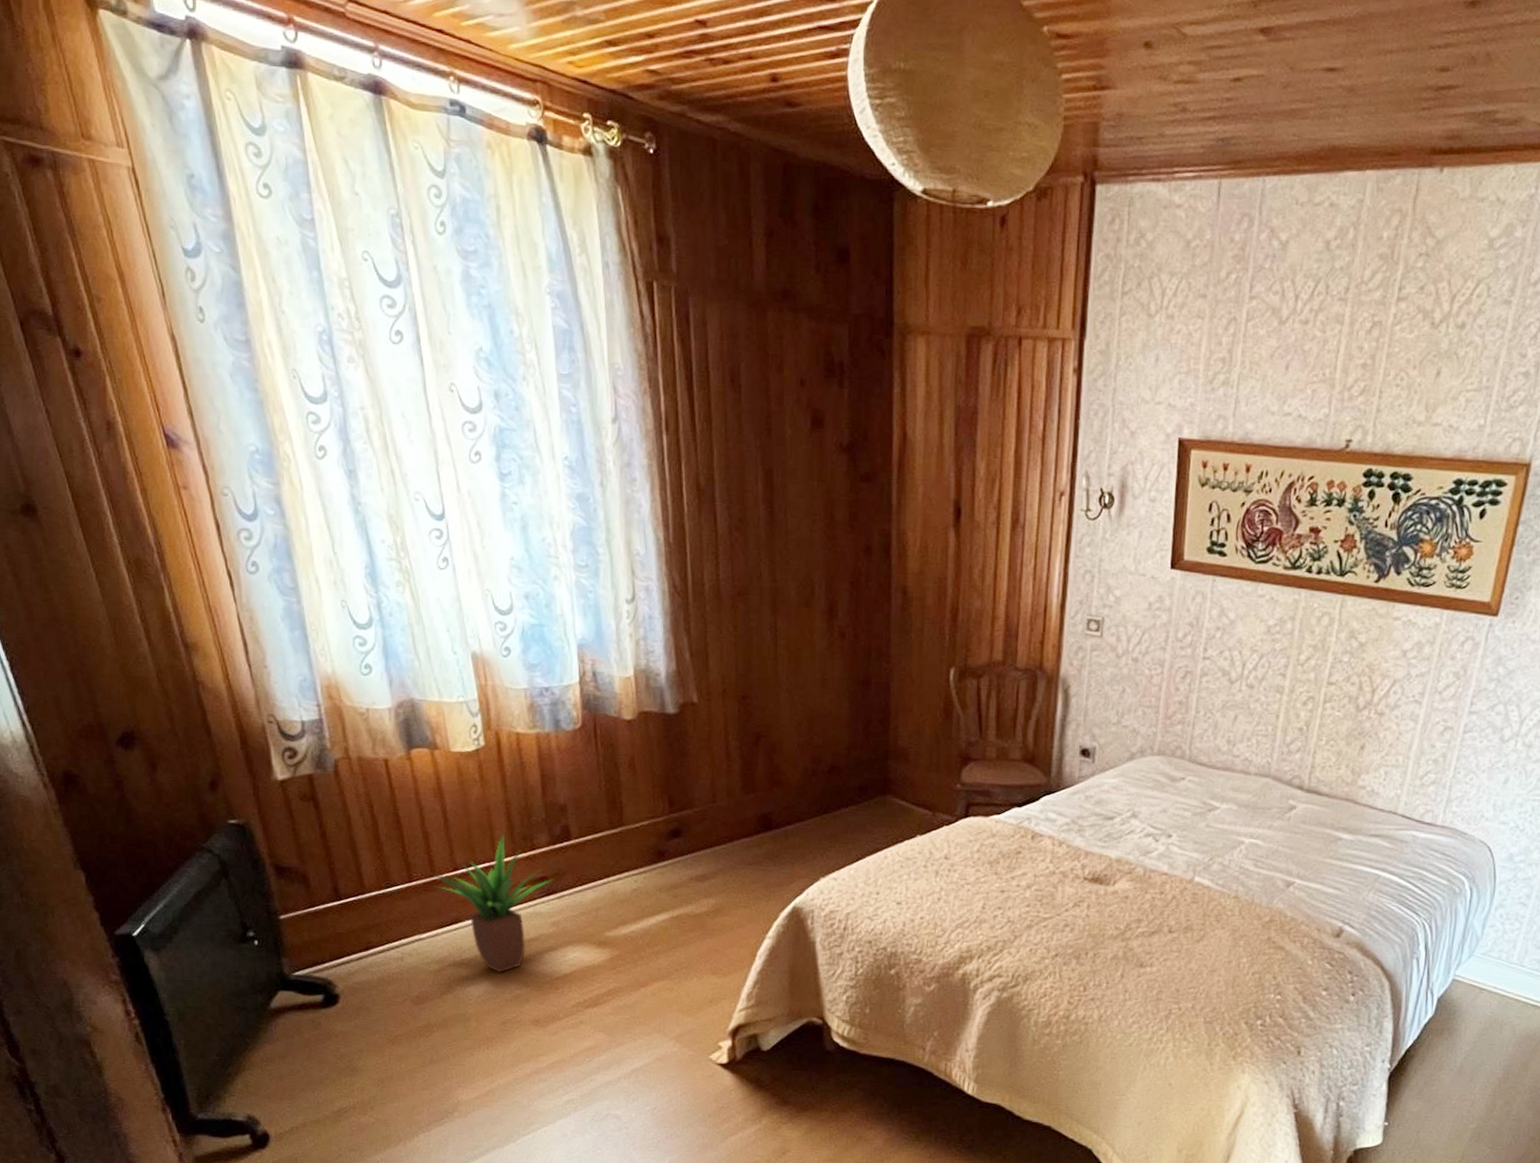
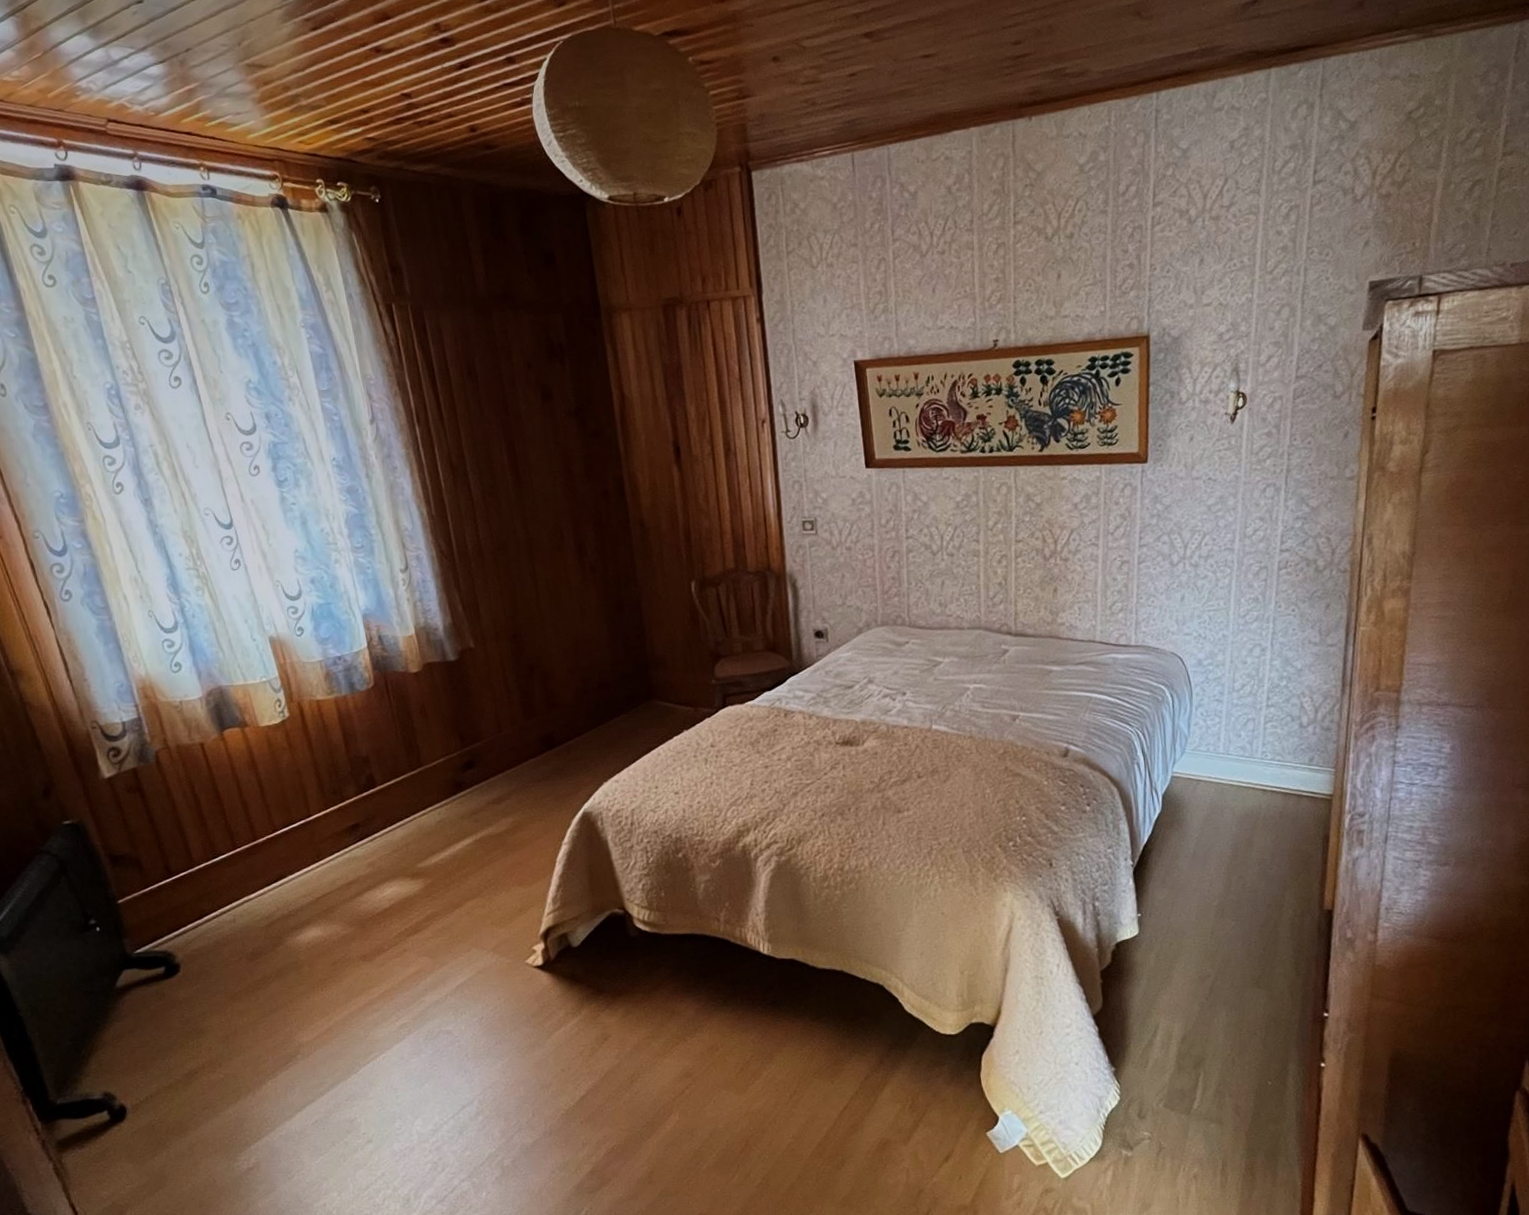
potted plant: present [430,834,555,973] -> none [251,791,366,919]

